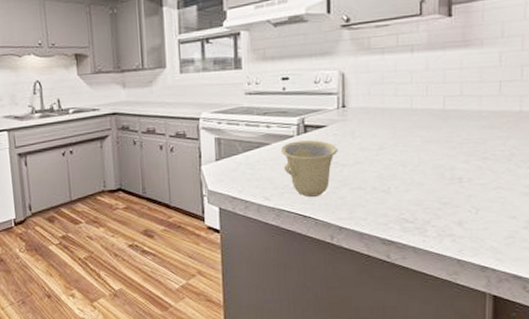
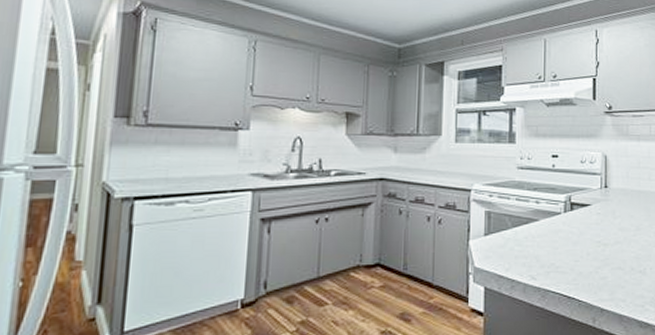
cup: present [280,140,338,198] -> none [548,218,600,278]

